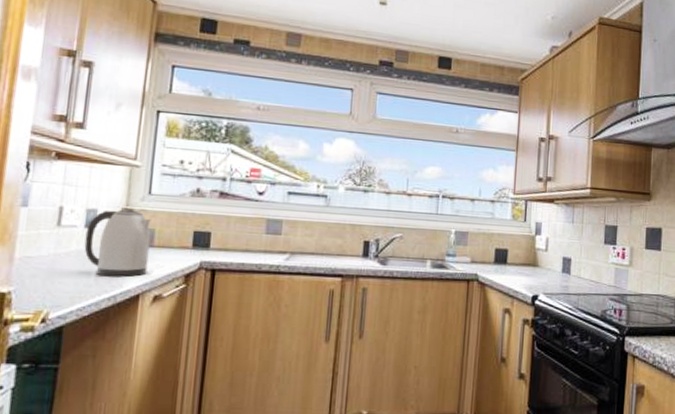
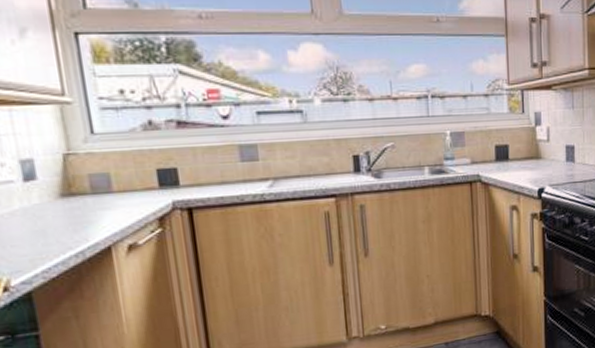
kettle: present [84,209,151,277] -> none [25,154,113,233]

